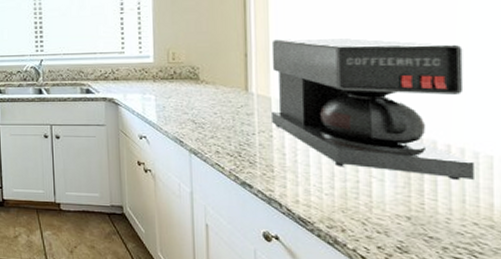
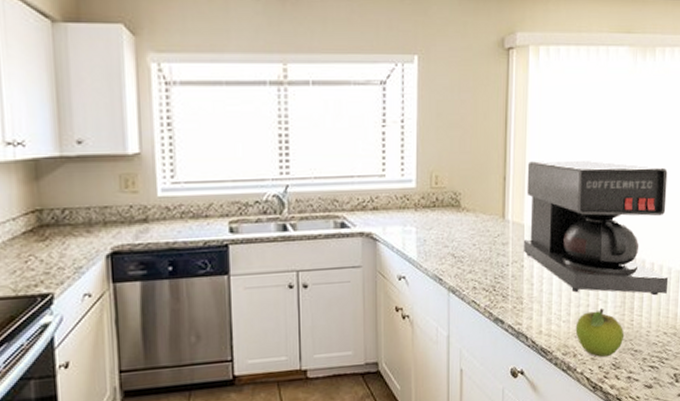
fruit: none [342,186,411,238] -> present [575,308,624,357]

